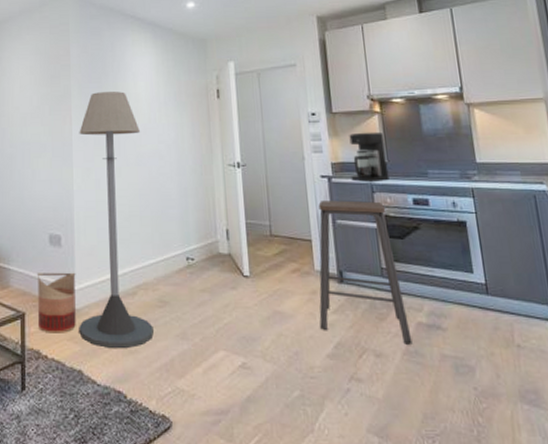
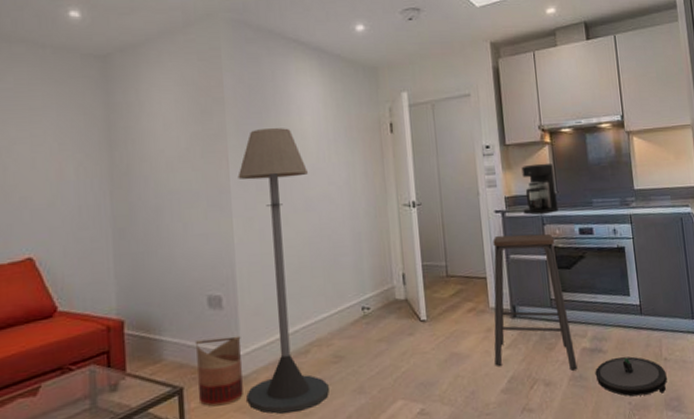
robot vacuum: none [433,336,522,383] -> present [595,356,667,397]

